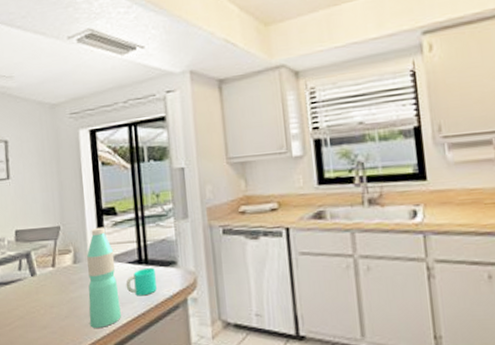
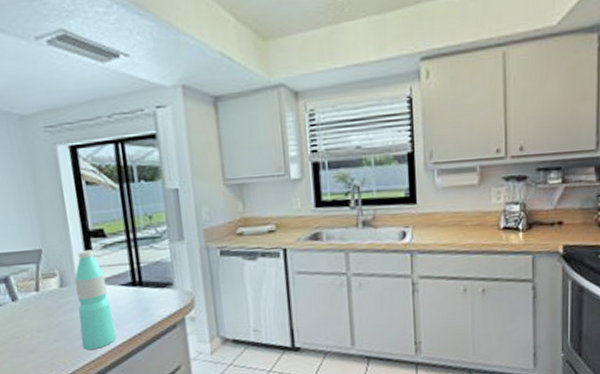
cup: present [125,267,157,296] -> none [119,289,153,318]

